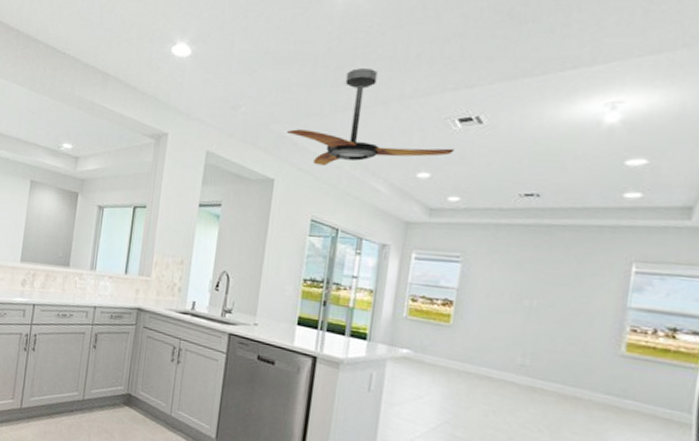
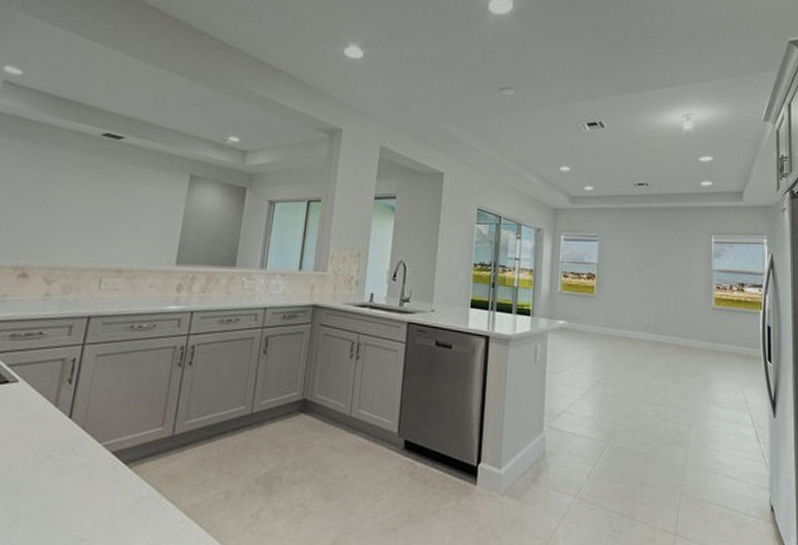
ceiling fan: present [286,68,455,166] -> none [452,78,586,161]

